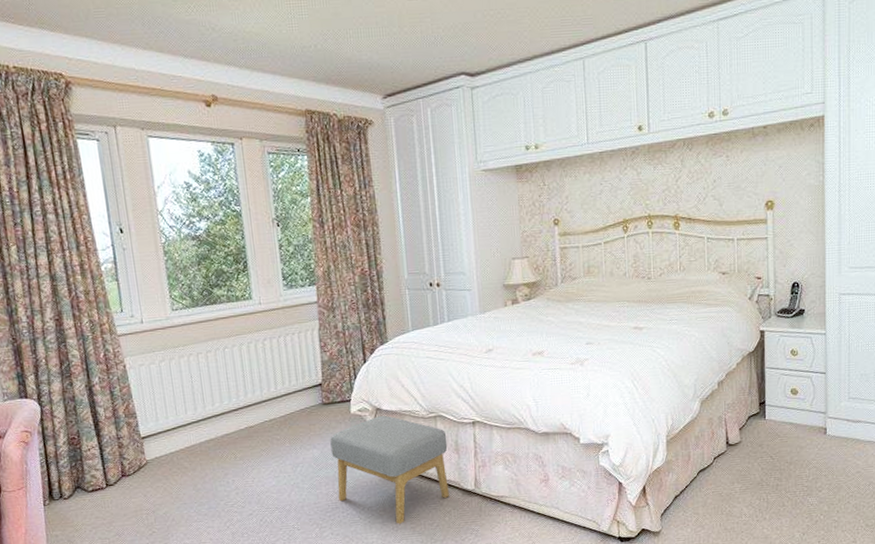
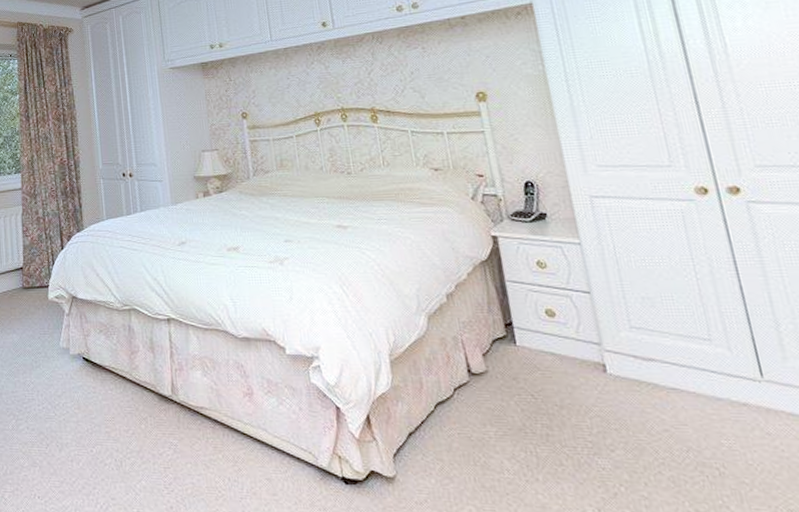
footstool: present [330,415,449,524] -> none [28,304,145,426]

